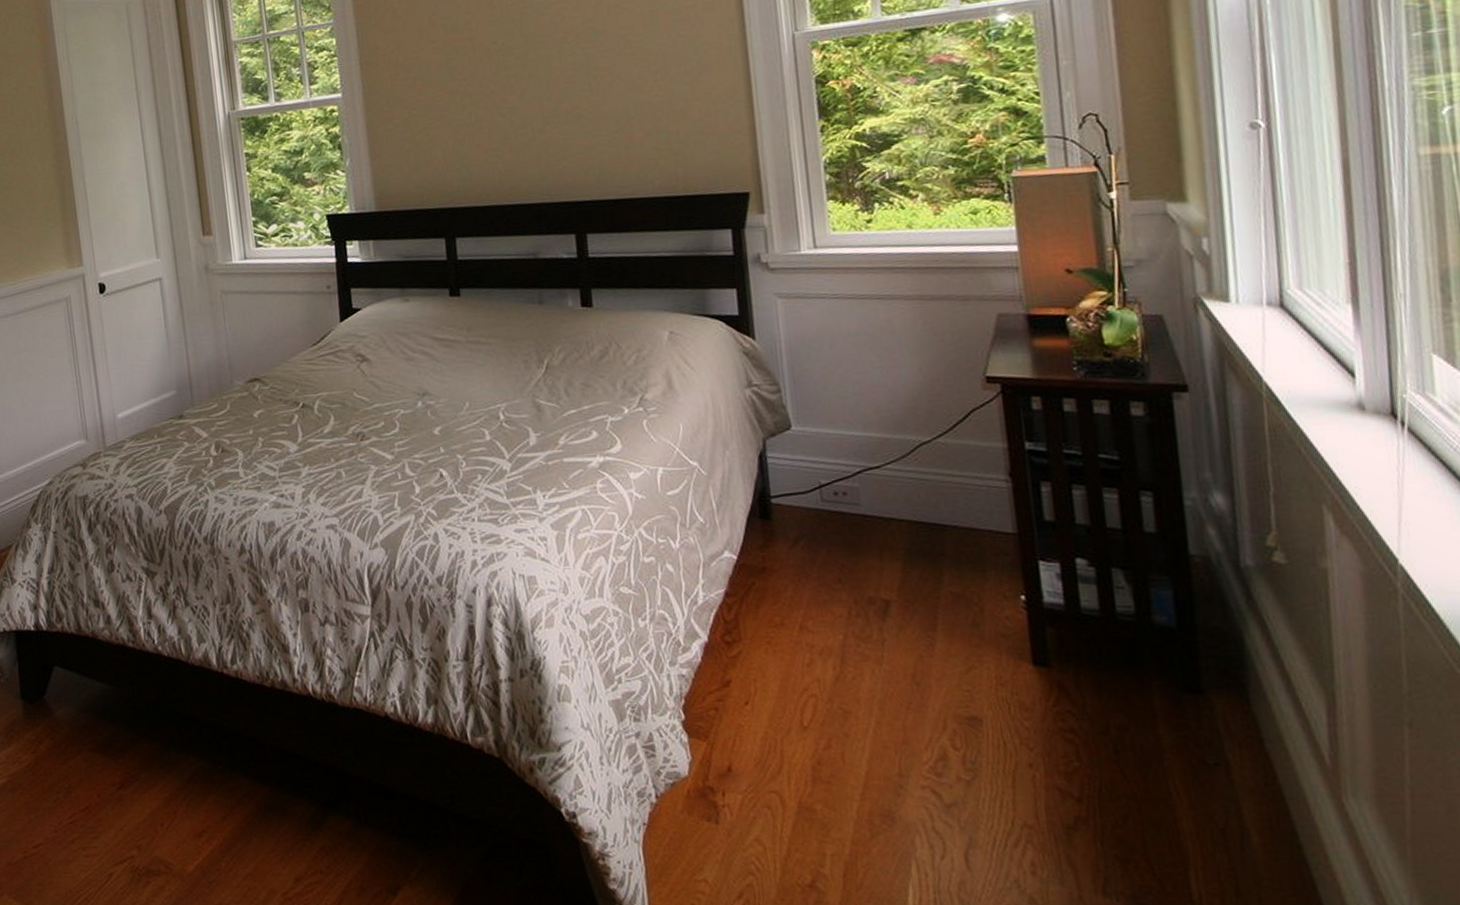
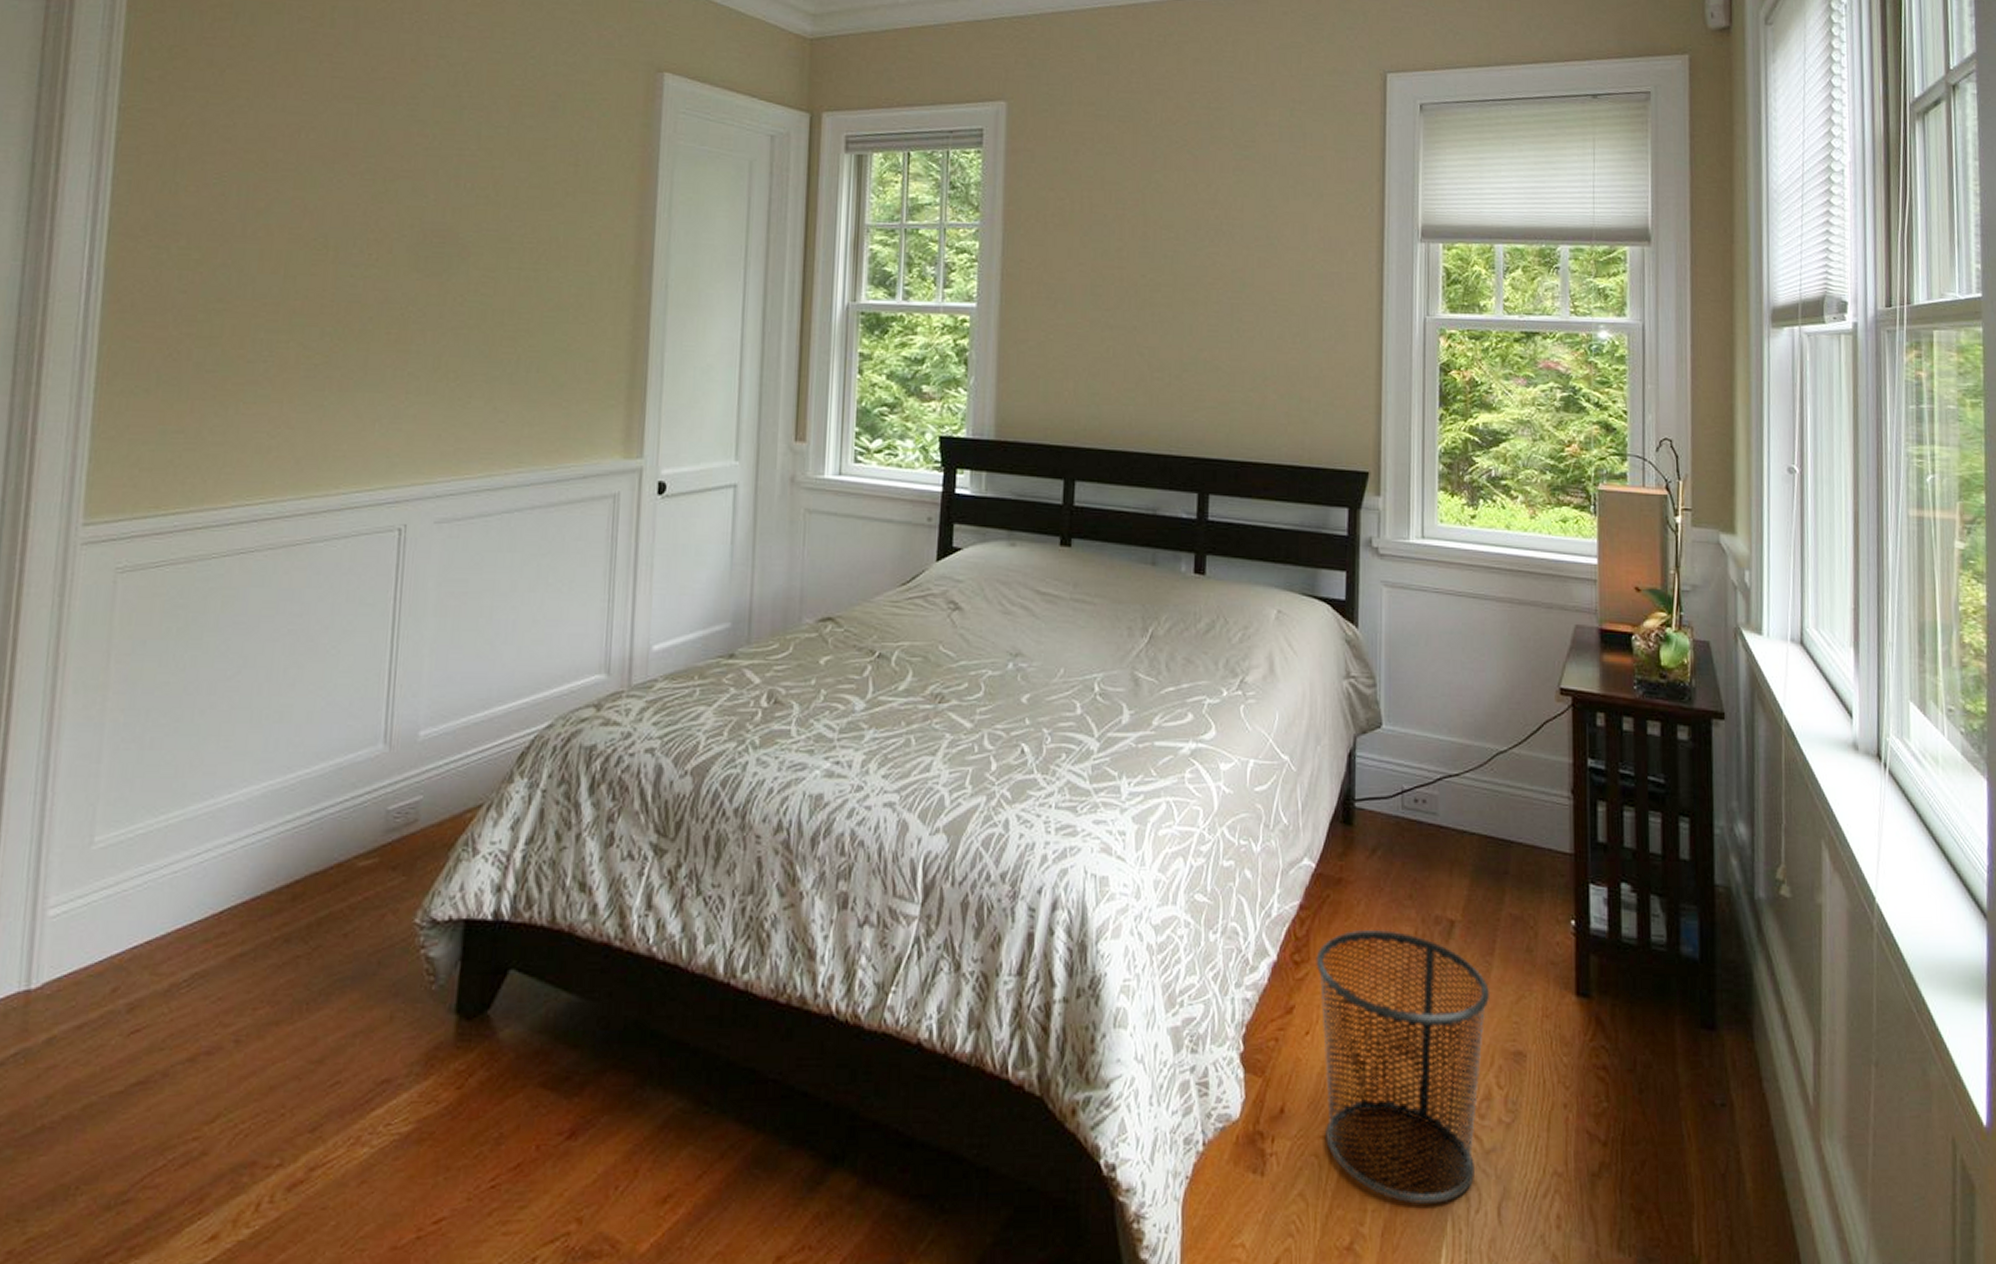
waste bin: none [747,611,936,850] -> present [1316,929,1490,1204]

